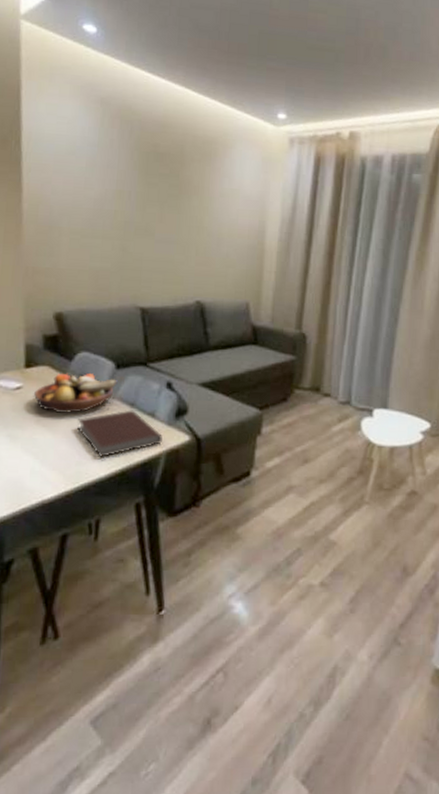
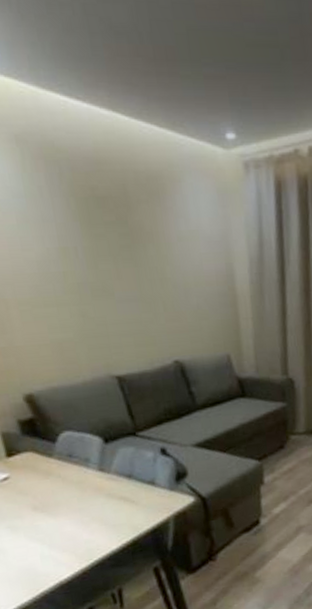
fruit bowl: present [34,374,118,413] -> none [23,452,109,497]
notebook: present [77,410,162,457] -> none [77,481,168,532]

